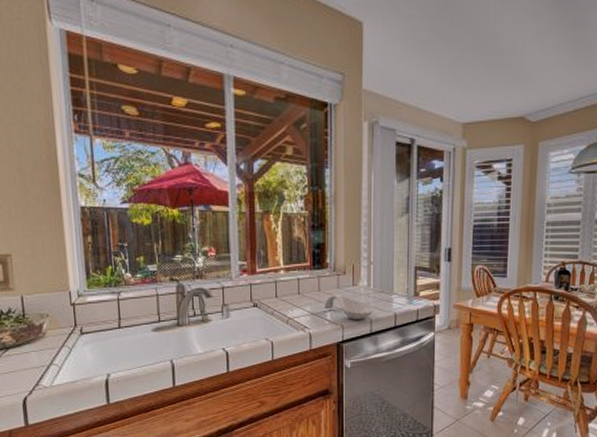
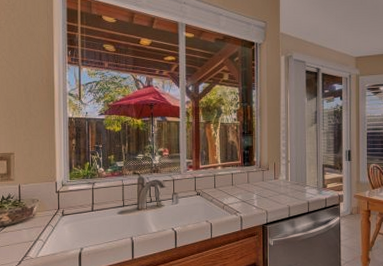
spoon rest: present [323,294,374,320] -> none [252,186,291,206]

